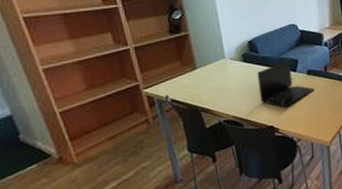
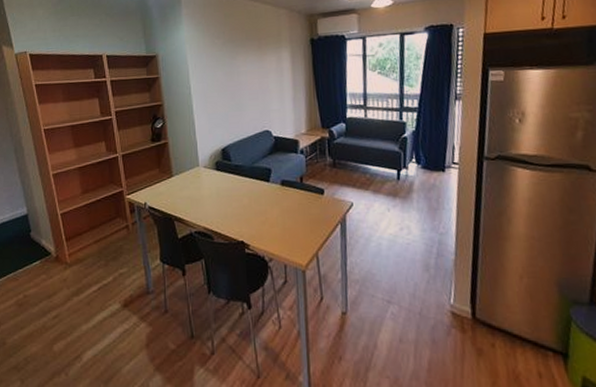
laptop: present [257,61,315,107] -> none [229,170,289,221]

